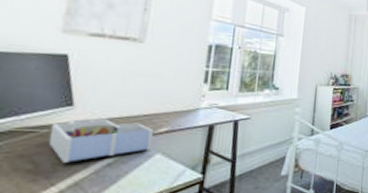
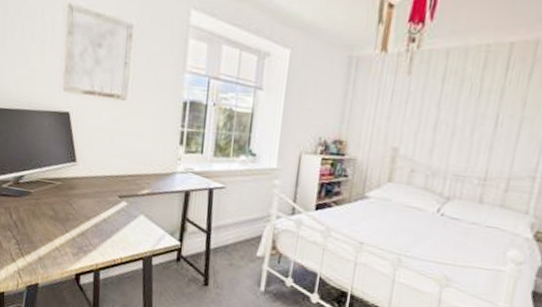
desk organizer: present [48,118,155,163] -> none [62,174,138,214]

